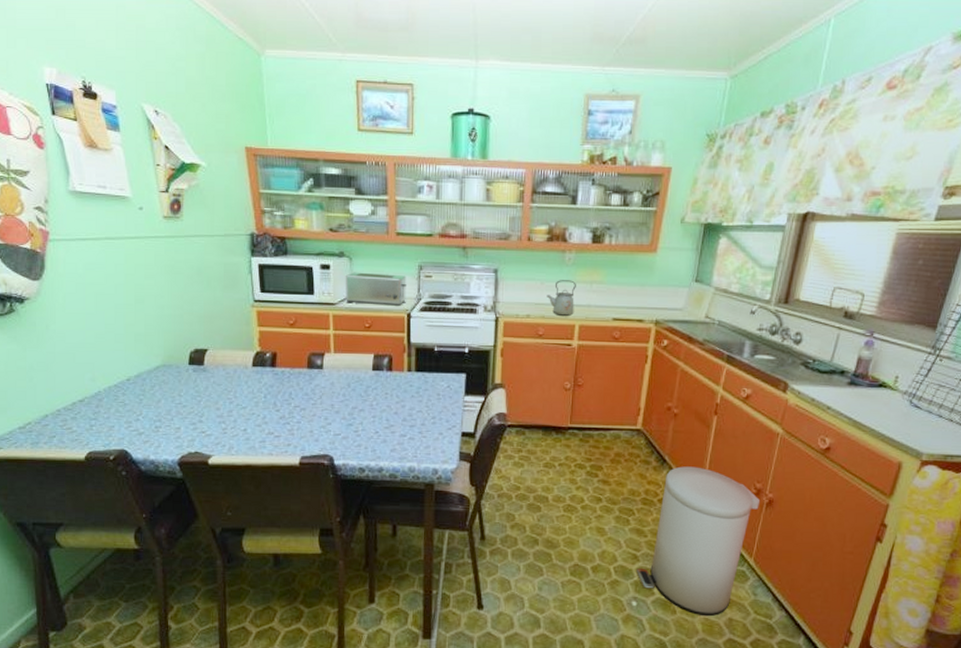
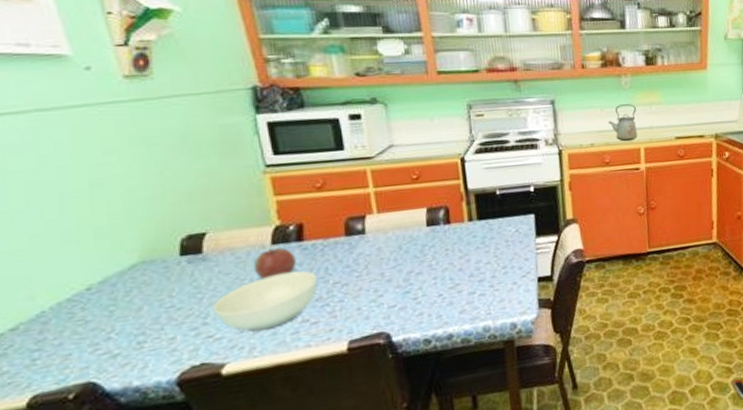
bowl: none [206,391,283,435] -> present [212,270,318,331]
fruit: none [238,369,269,394] -> present [253,248,296,280]
toaster: present [345,272,406,307] -> none [381,117,457,155]

